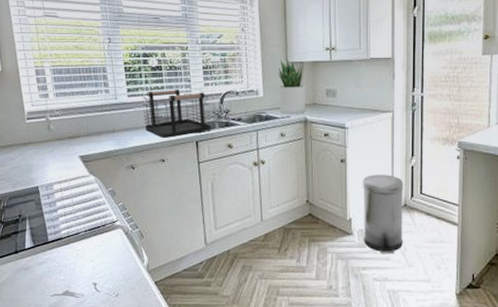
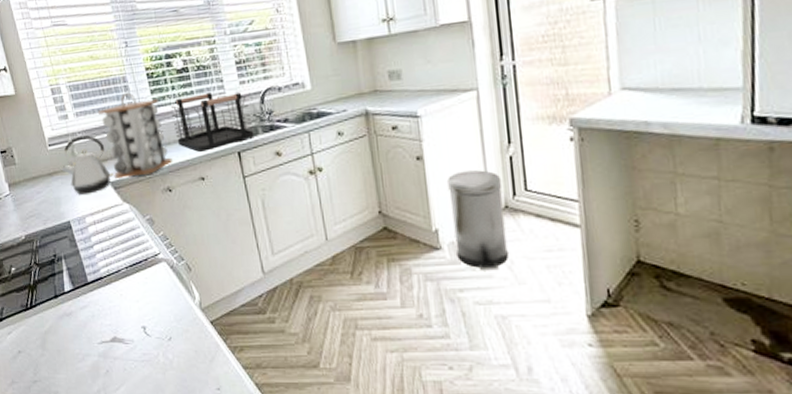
kettle: none [36,113,85,164] -> present [61,135,115,195]
spice rack: none [76,81,138,154] -> present [97,92,172,178]
planter: present [277,59,306,114] -> none [325,39,366,108]

